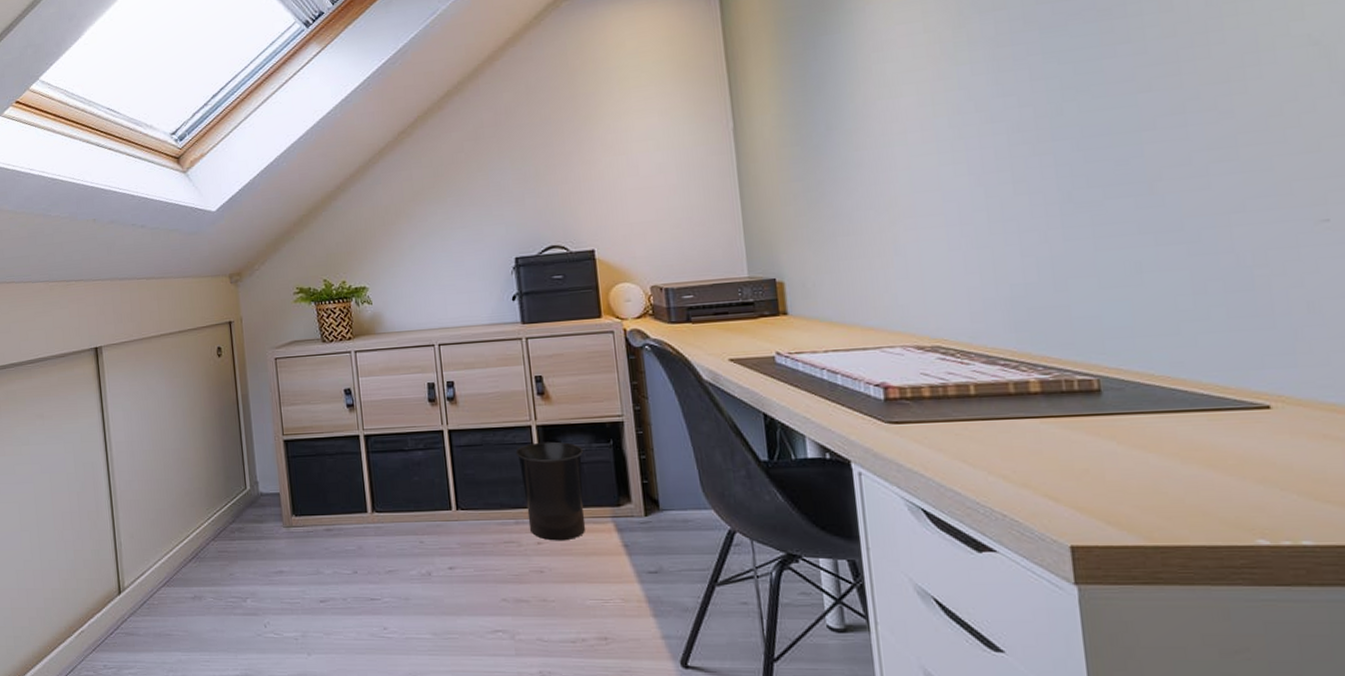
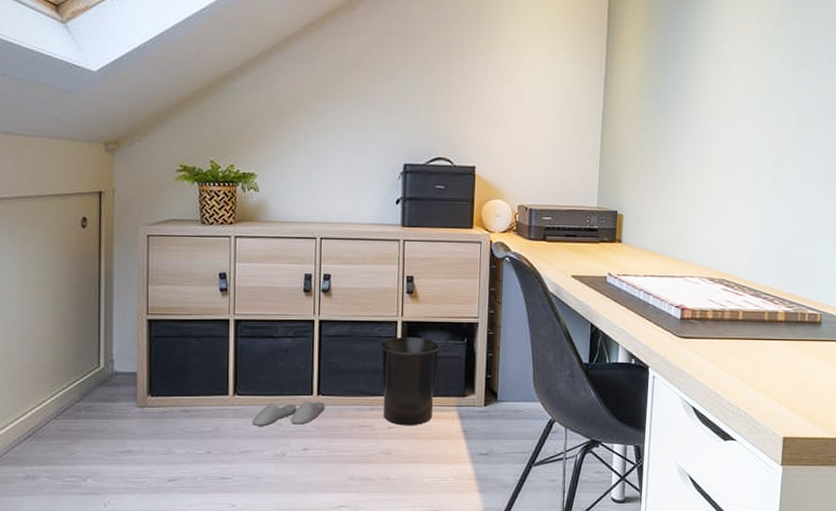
slippers: none [393,516,466,544] -> present [251,401,325,426]

